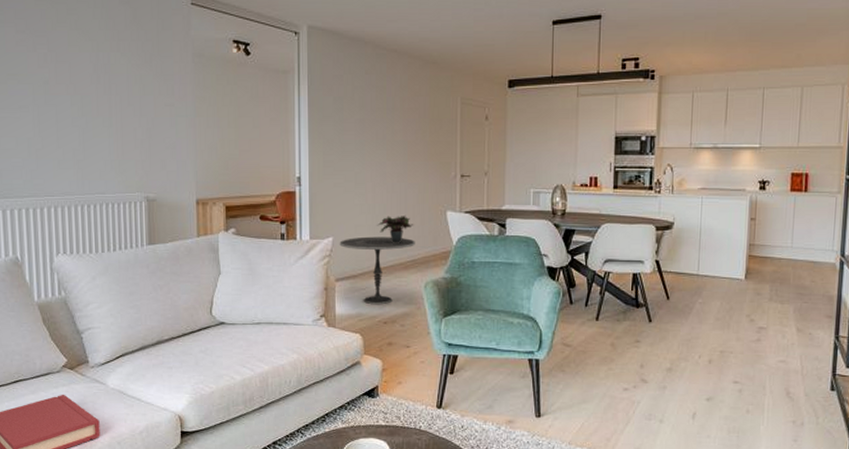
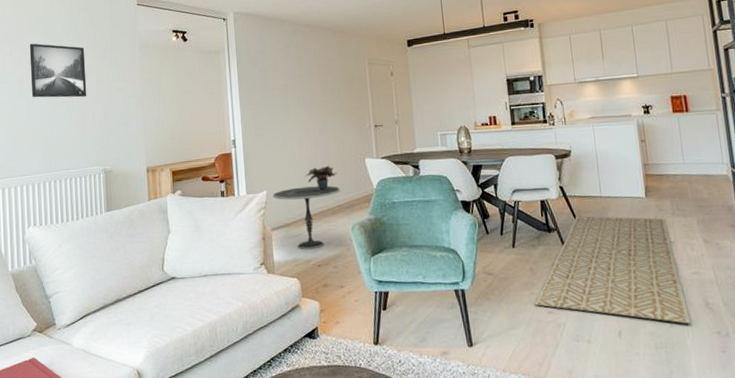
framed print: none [57,39,128,110] -> present [29,43,87,98]
rug: none [611,294,768,411] -> present [535,216,691,324]

